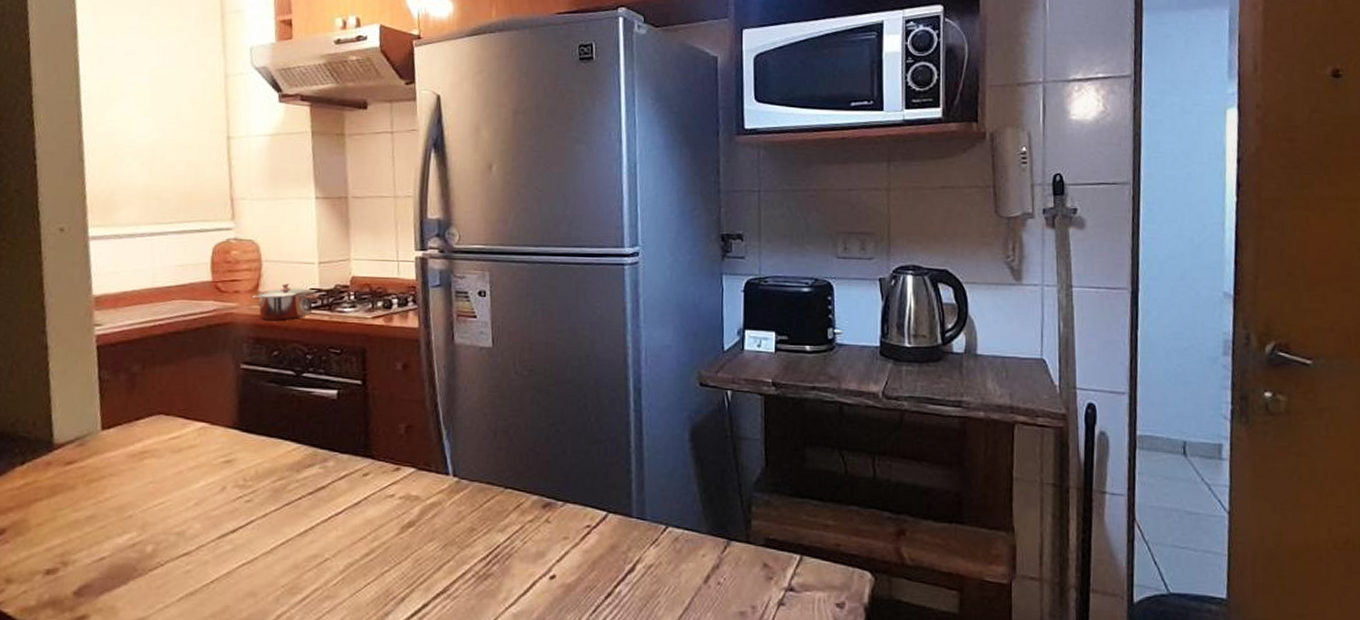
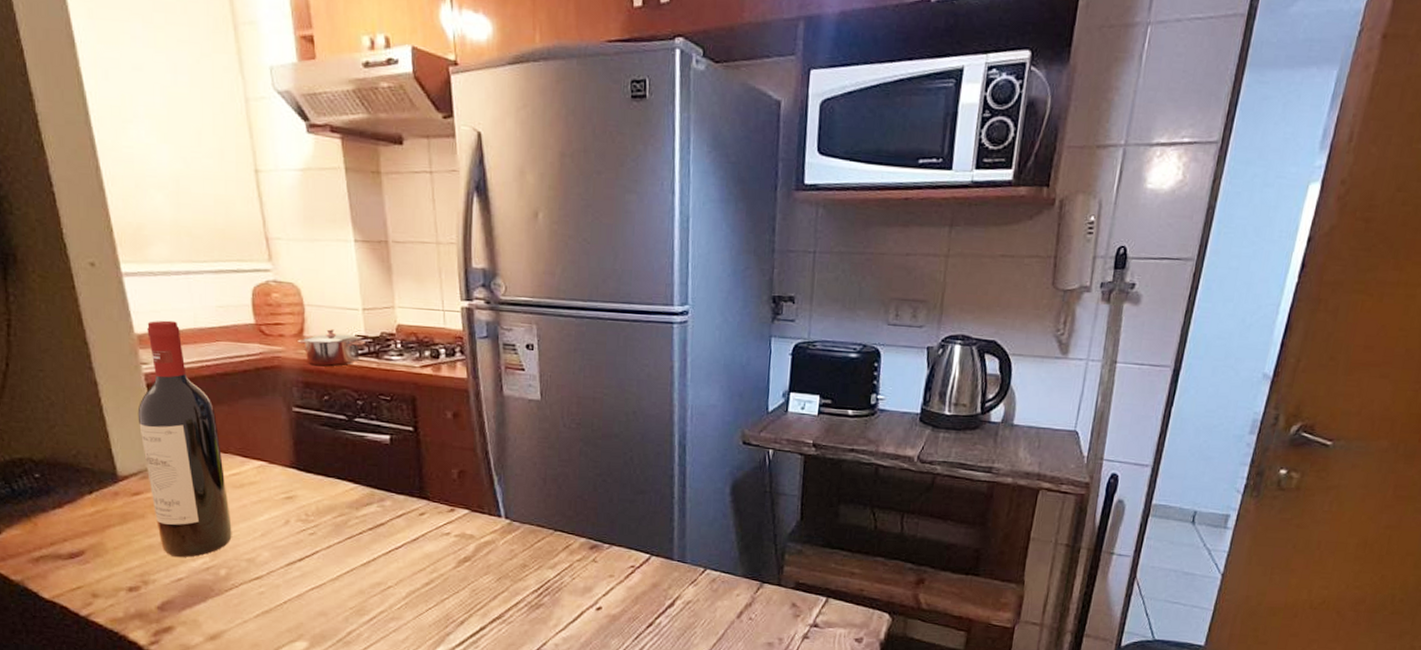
wine bottle: none [83,281,165,534] -> present [137,320,232,558]

